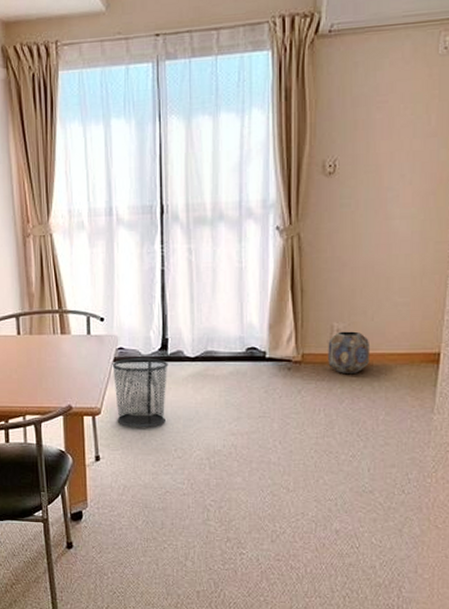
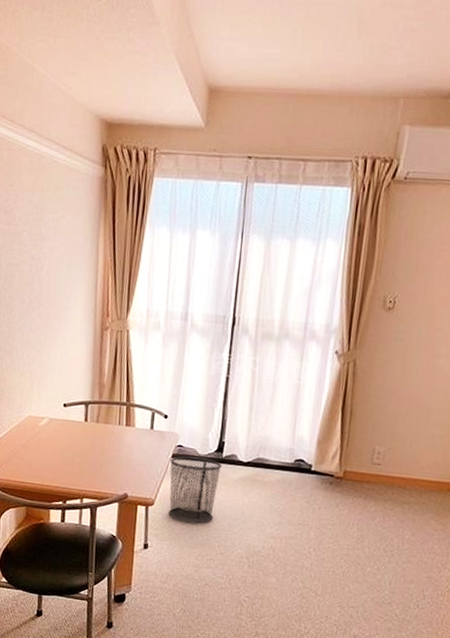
planter: present [328,331,371,373] -> none [366,454,406,494]

